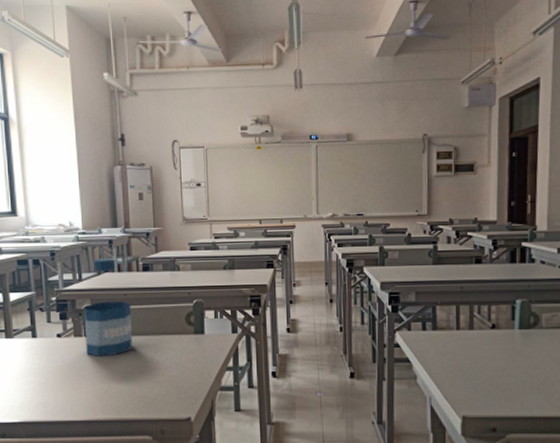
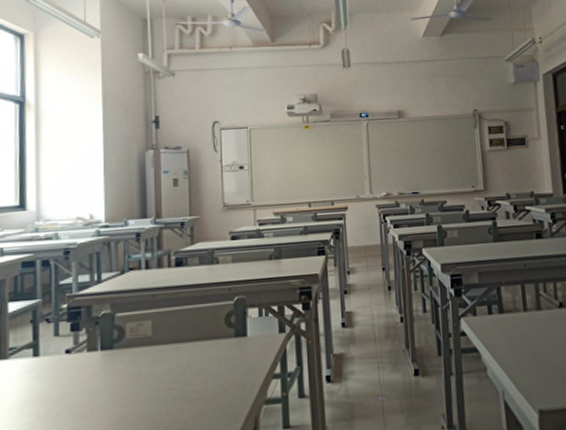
bottle: present [84,258,132,356] -> none [102,254,160,374]

